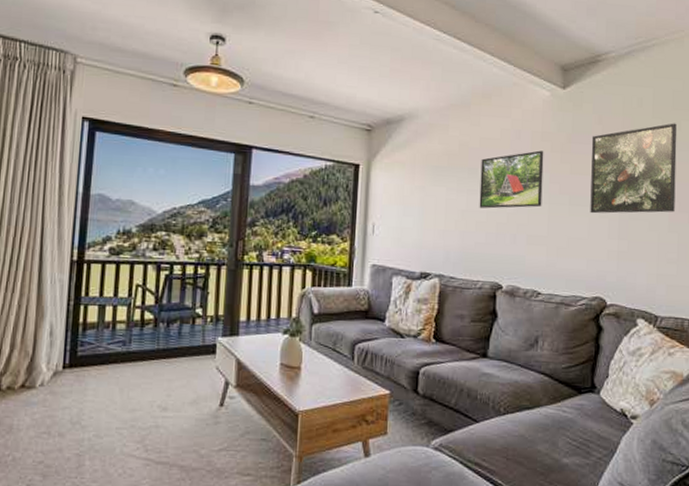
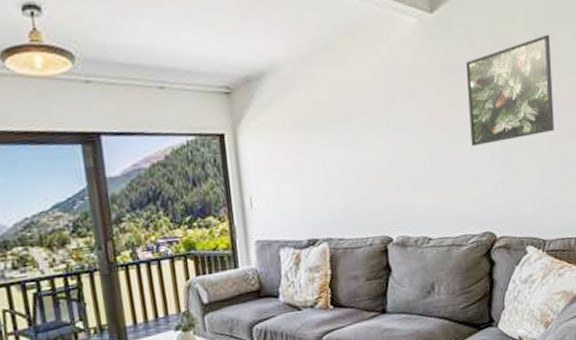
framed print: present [479,150,544,209] -> none [354,86,423,160]

